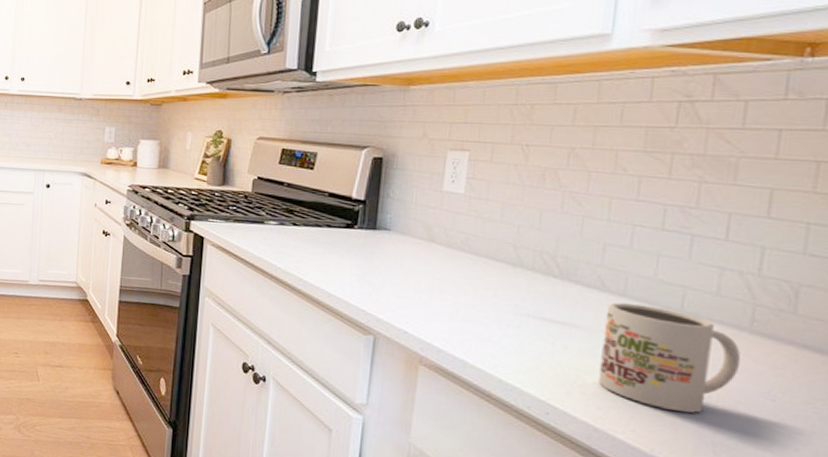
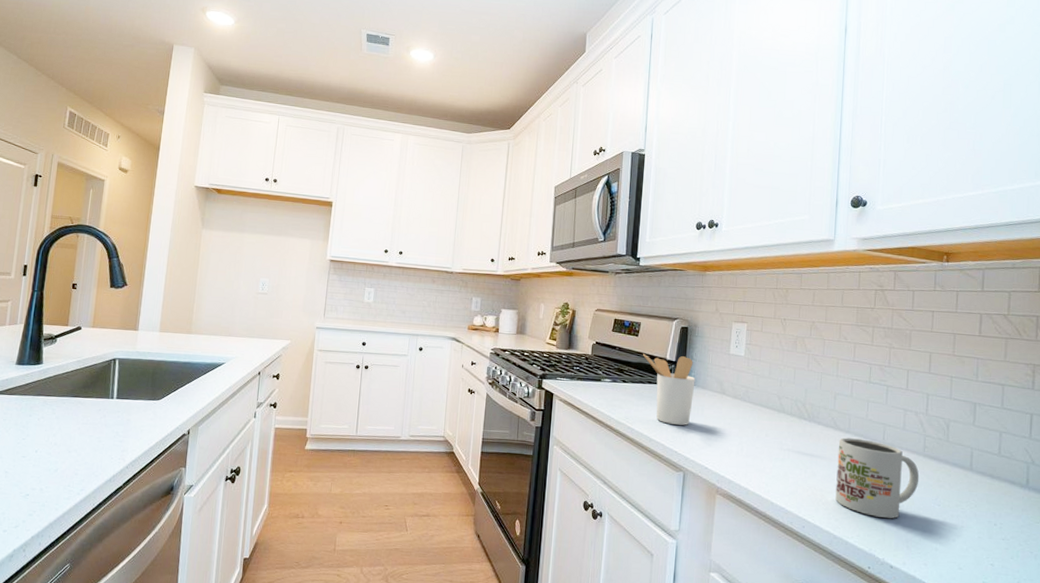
utensil holder: none [320,190,392,279] -> present [643,353,696,425]

